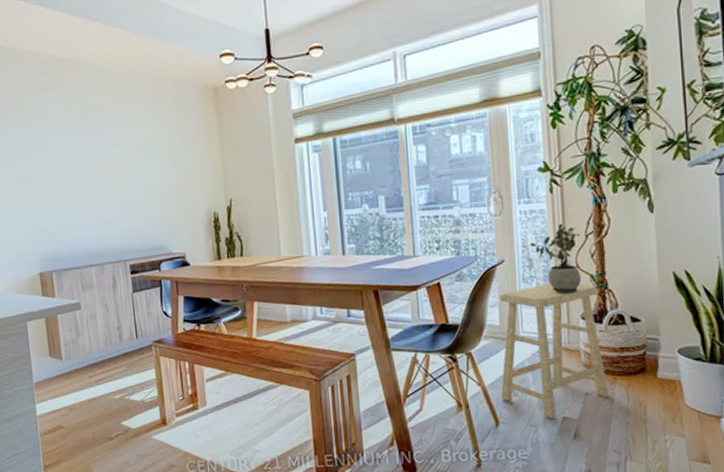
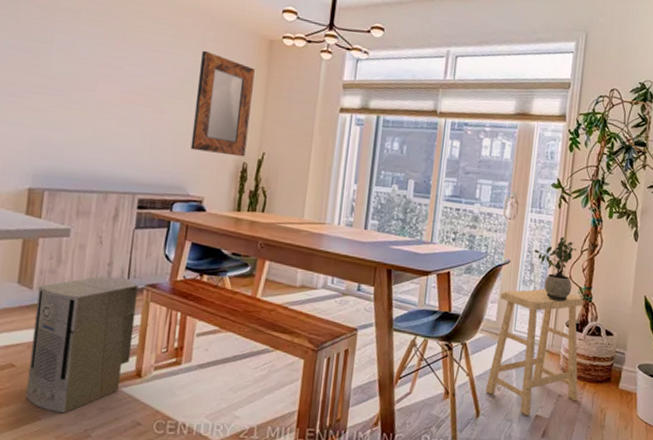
air purifier: none [66,338,154,463] -> present [25,276,139,414]
home mirror: none [155,113,214,210] -> present [190,50,255,157]

